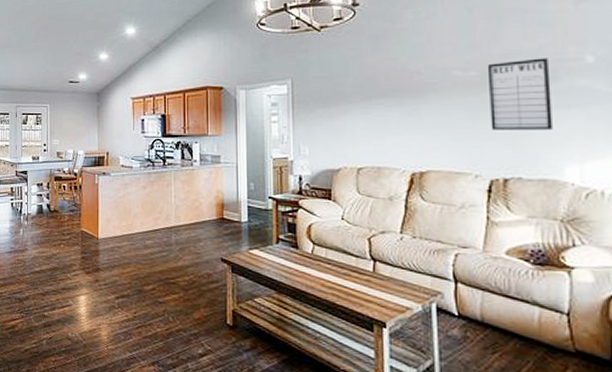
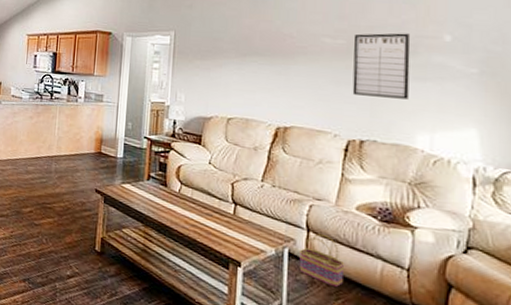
basket: none [449,285,499,339] -> present [299,234,345,287]

